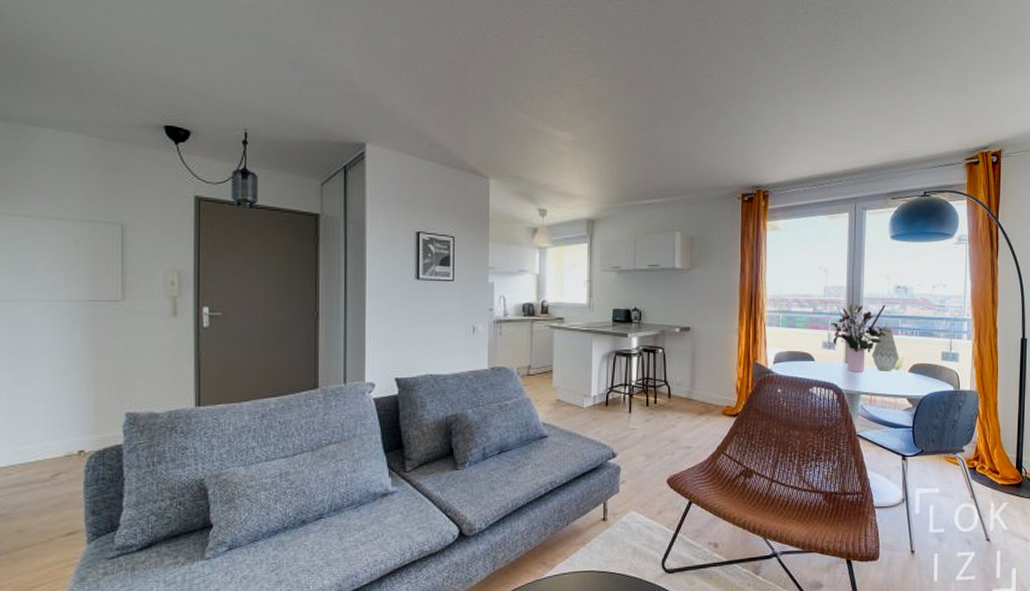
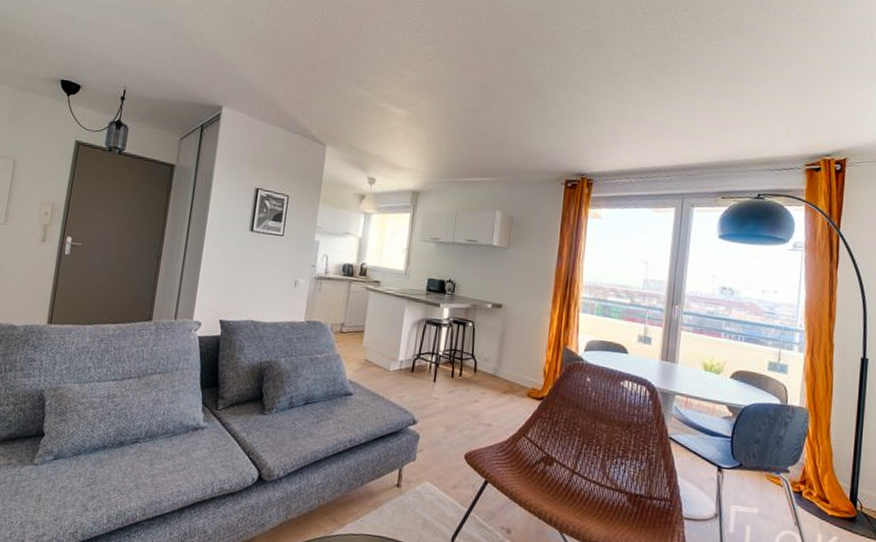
bouquet: present [832,304,891,372] -> none [649,298,713,372]
vase: present [871,327,899,371] -> none [690,327,721,375]

